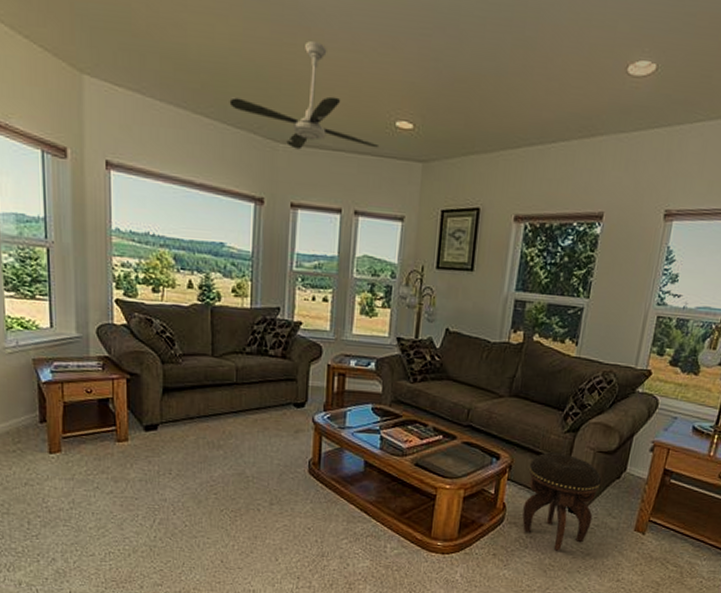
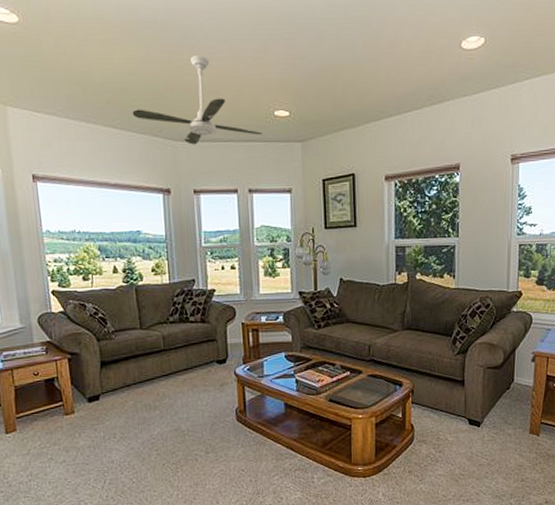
footstool: present [522,452,602,551] -> none [429,373,494,461]

